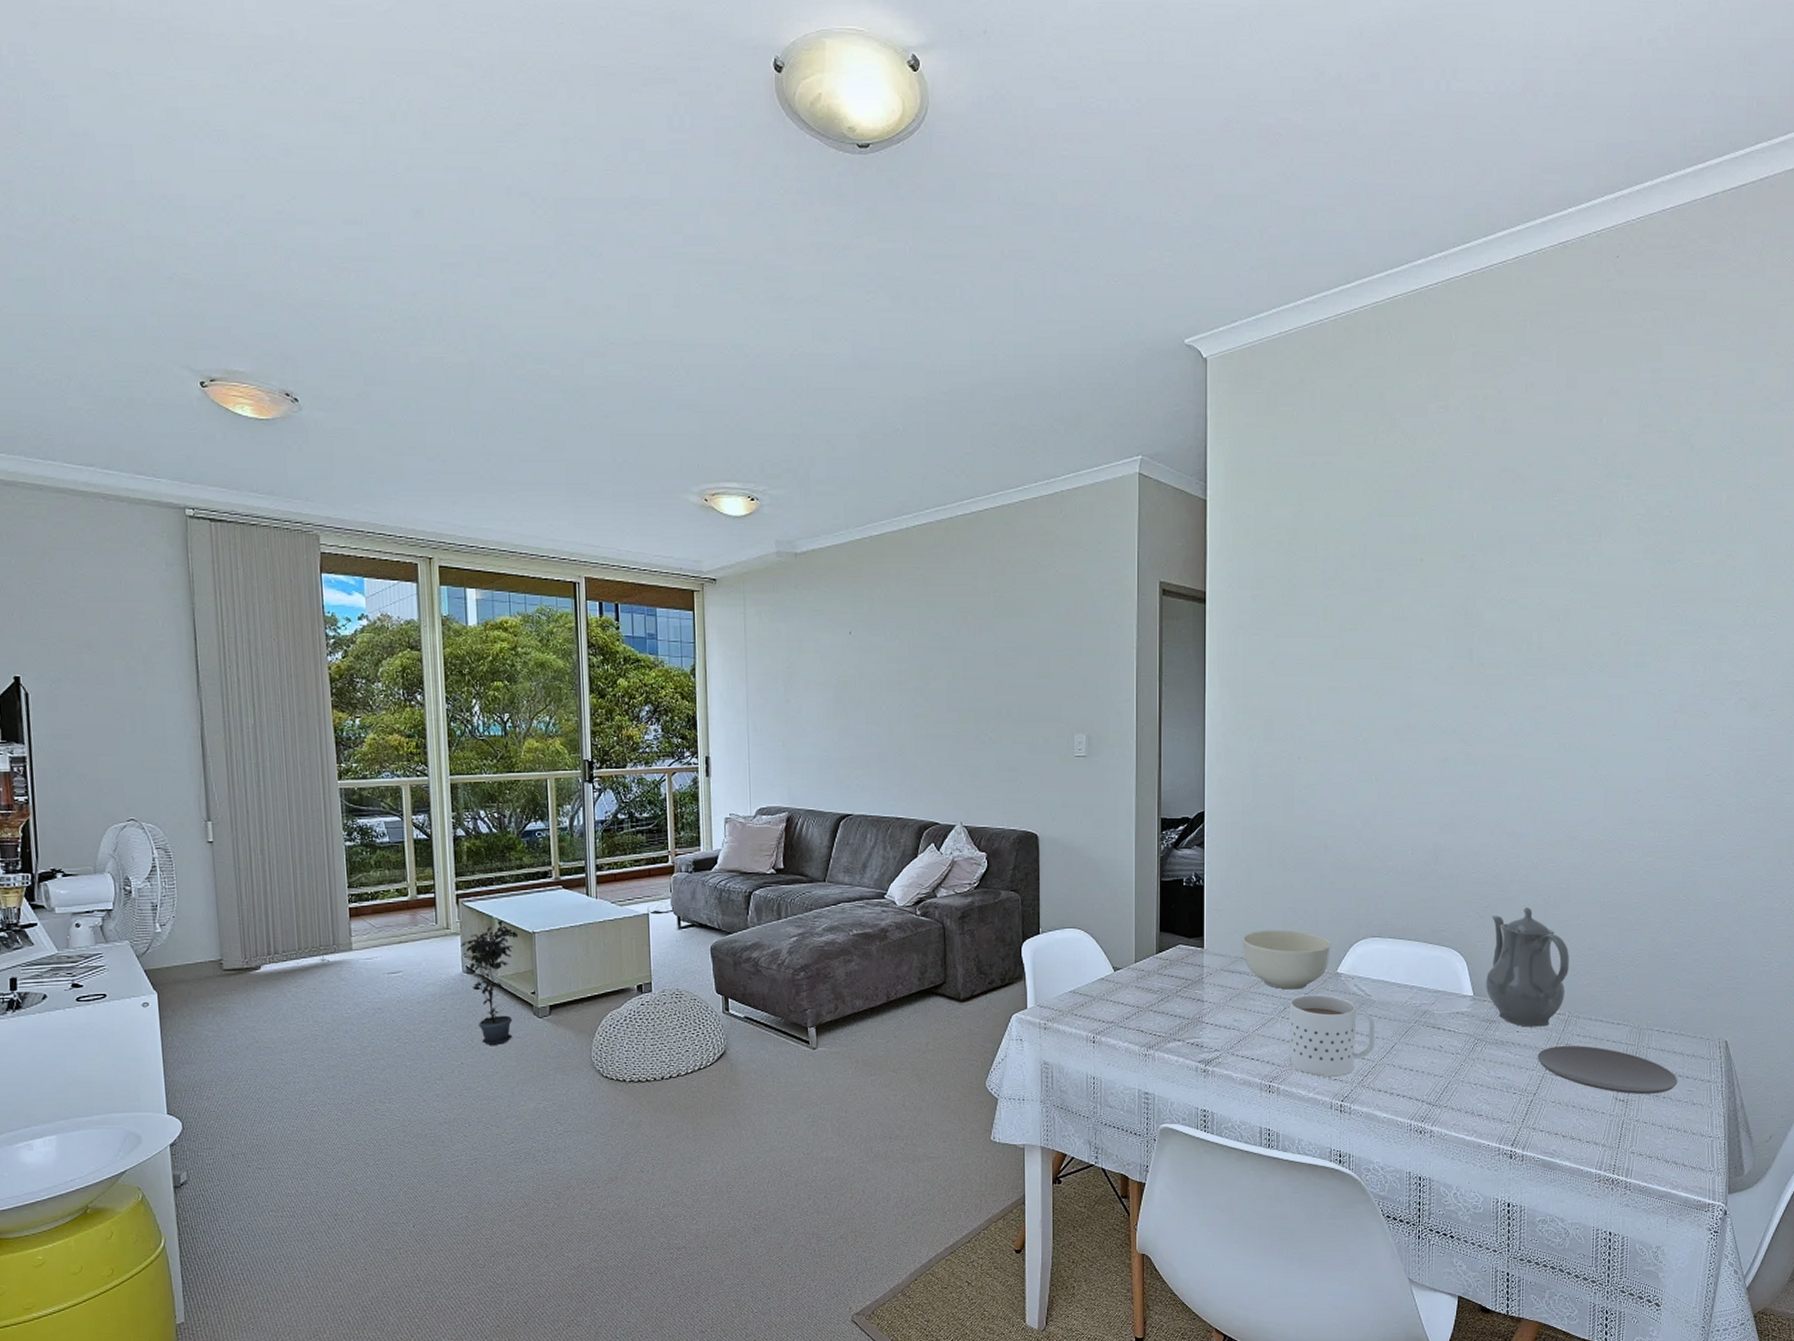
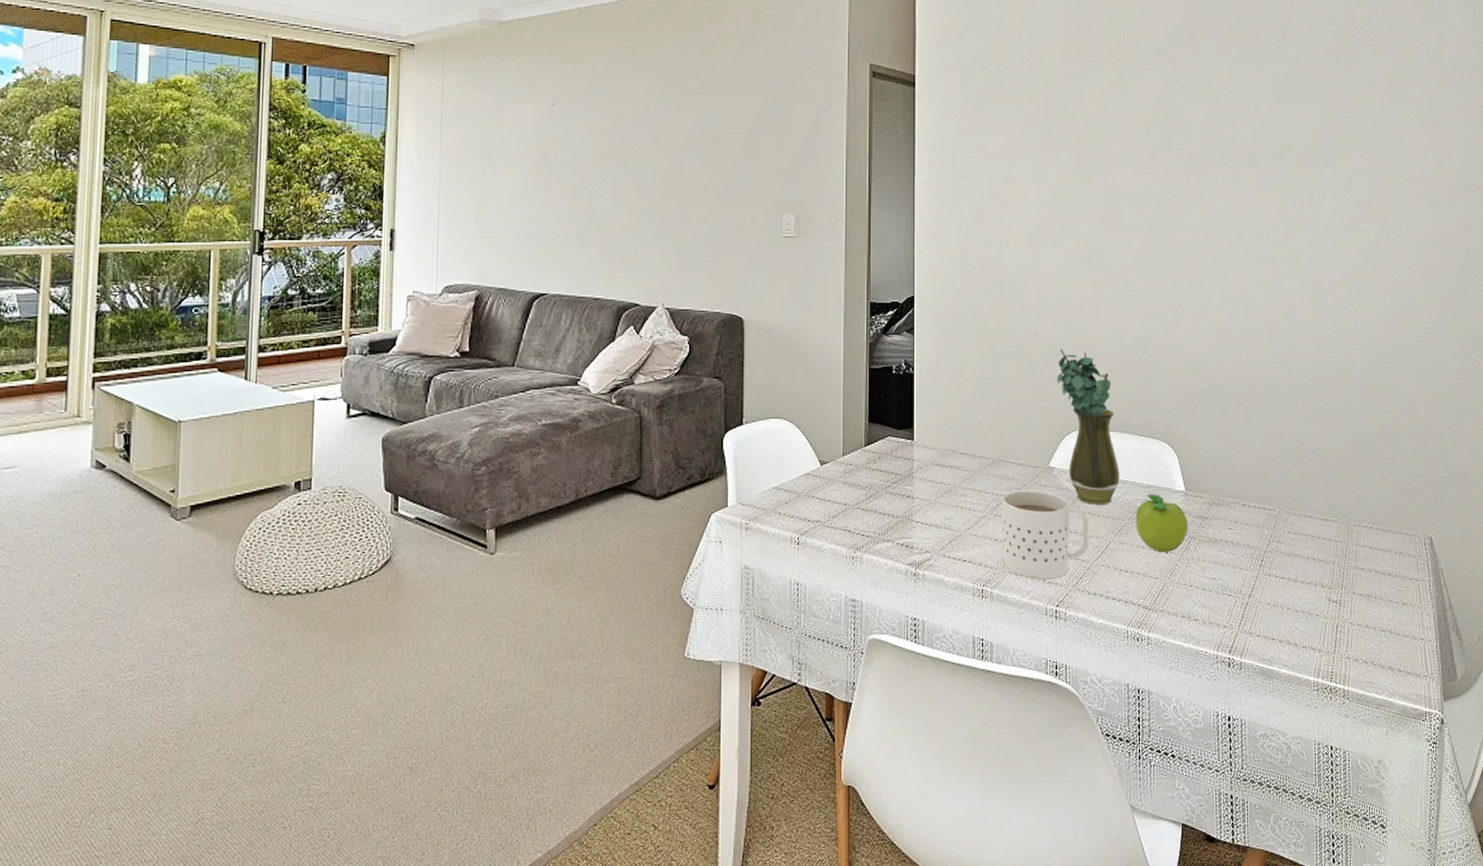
potted plant: present [461,920,519,1045] -> none [92,407,162,553]
bowl: present [1242,929,1331,990] -> none [953,420,1043,485]
vase: none [1346,860,1408,1008] -> present [1057,348,1120,504]
fruit: none [1422,999,1475,1053] -> present [1135,494,1188,553]
teapot: present [1485,907,1569,1027] -> none [1196,398,1277,524]
plate: present [1537,1046,1678,1094] -> none [1250,543,1388,595]

